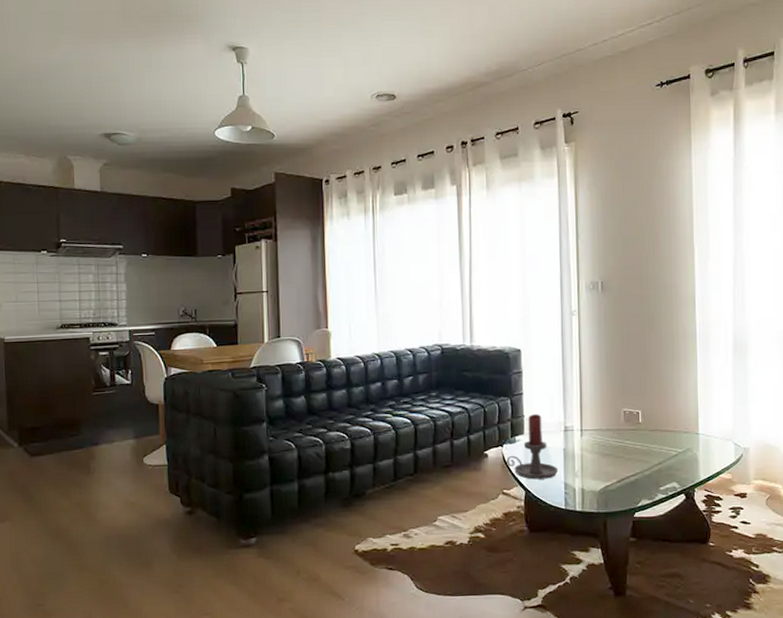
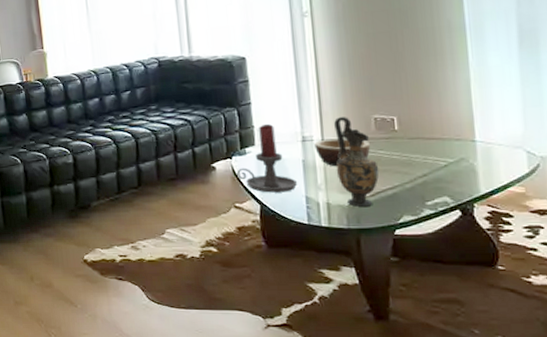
bowl: none [574,429,620,456] -> present [314,138,371,167]
vase: none [592,409,625,492] -> present [334,117,379,207]

